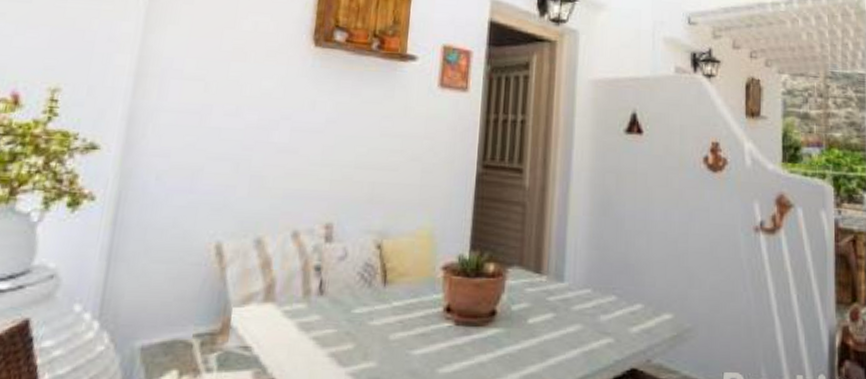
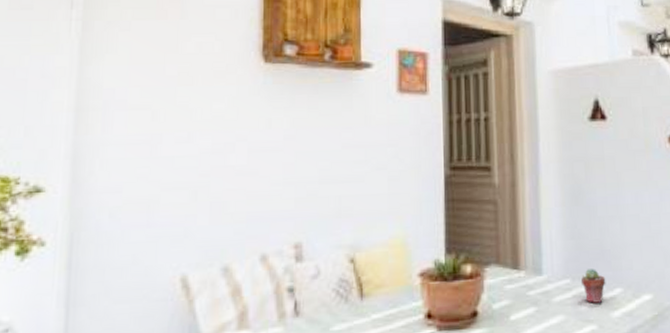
potted succulent: none [602,281,627,317] -> present [581,268,606,303]

